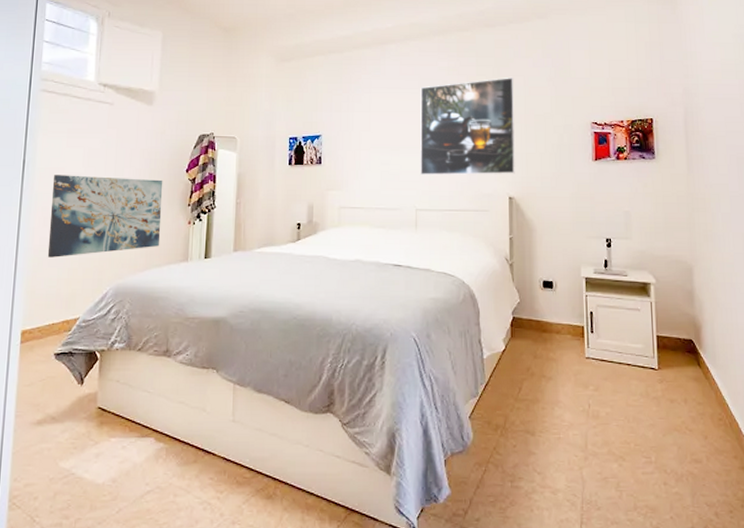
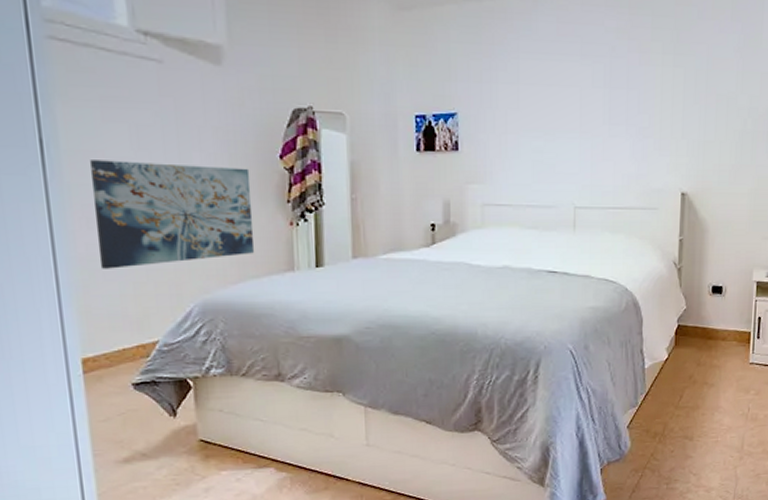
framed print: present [420,78,515,176] -> none [580,45,696,167]

